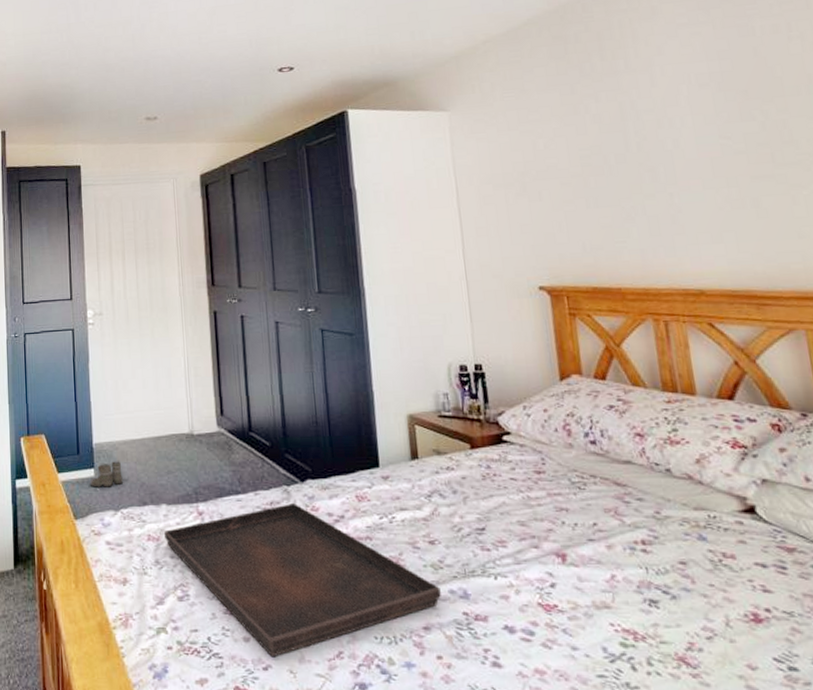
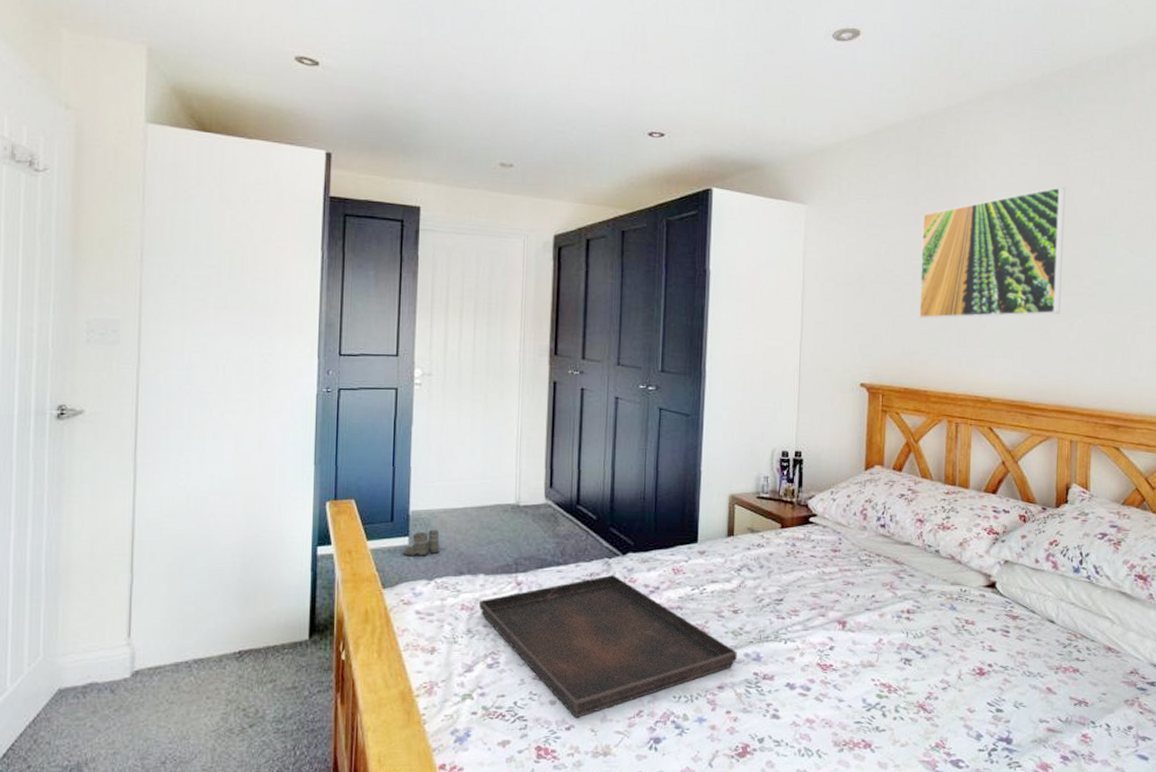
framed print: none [582,48,777,211] -> present [918,186,1066,319]

